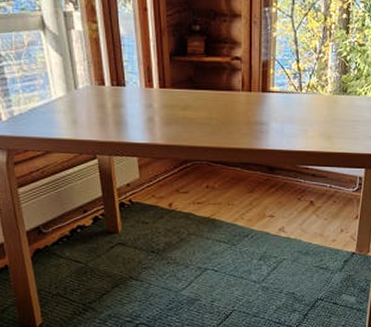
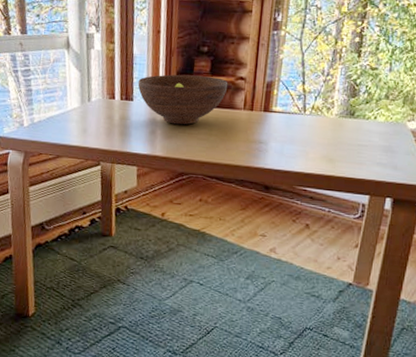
fruit bowl: none [128,56,224,110] -> present [137,74,228,125]

